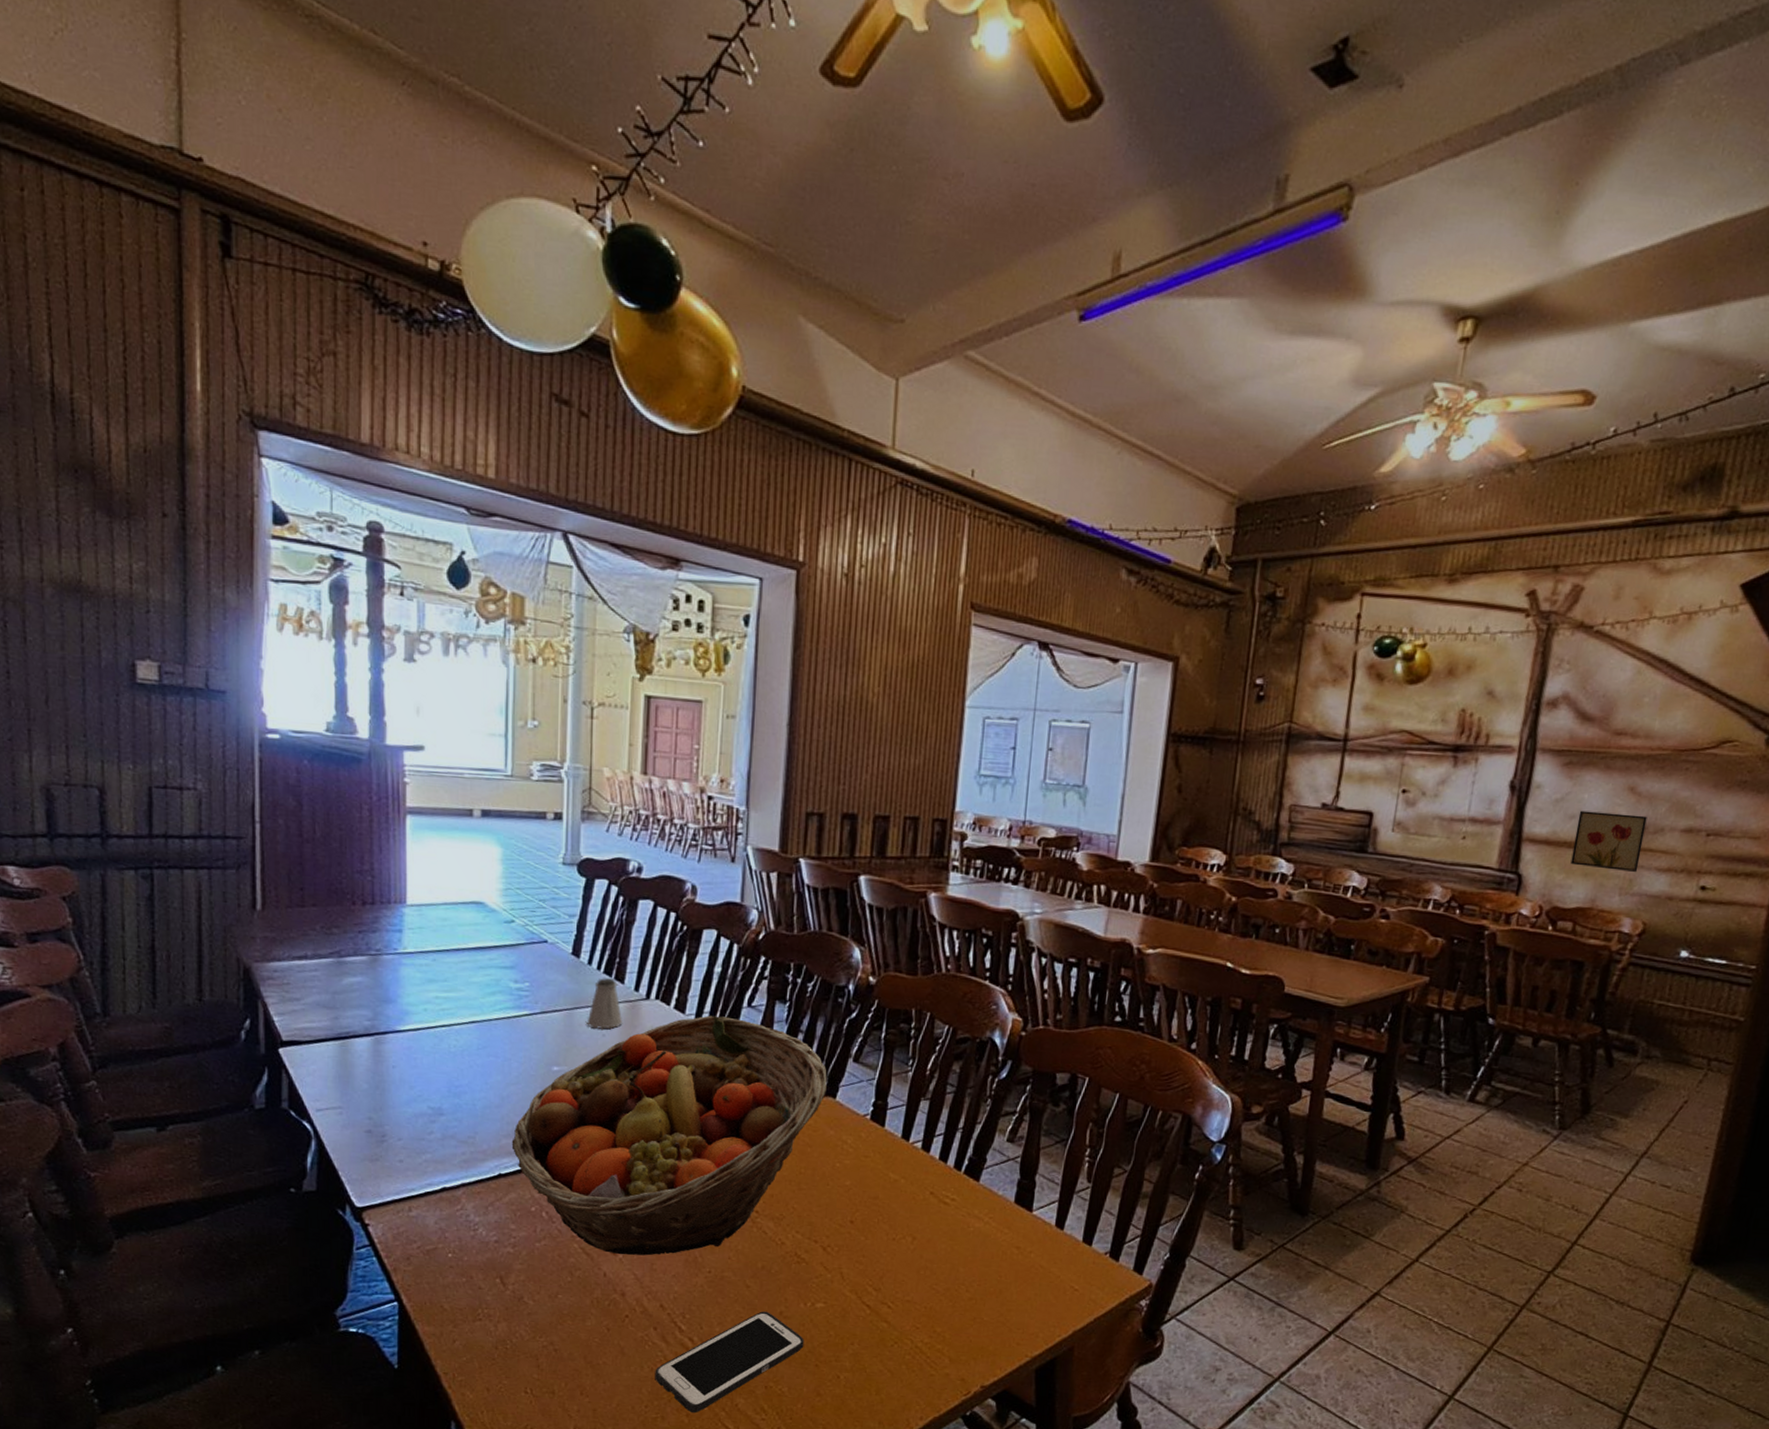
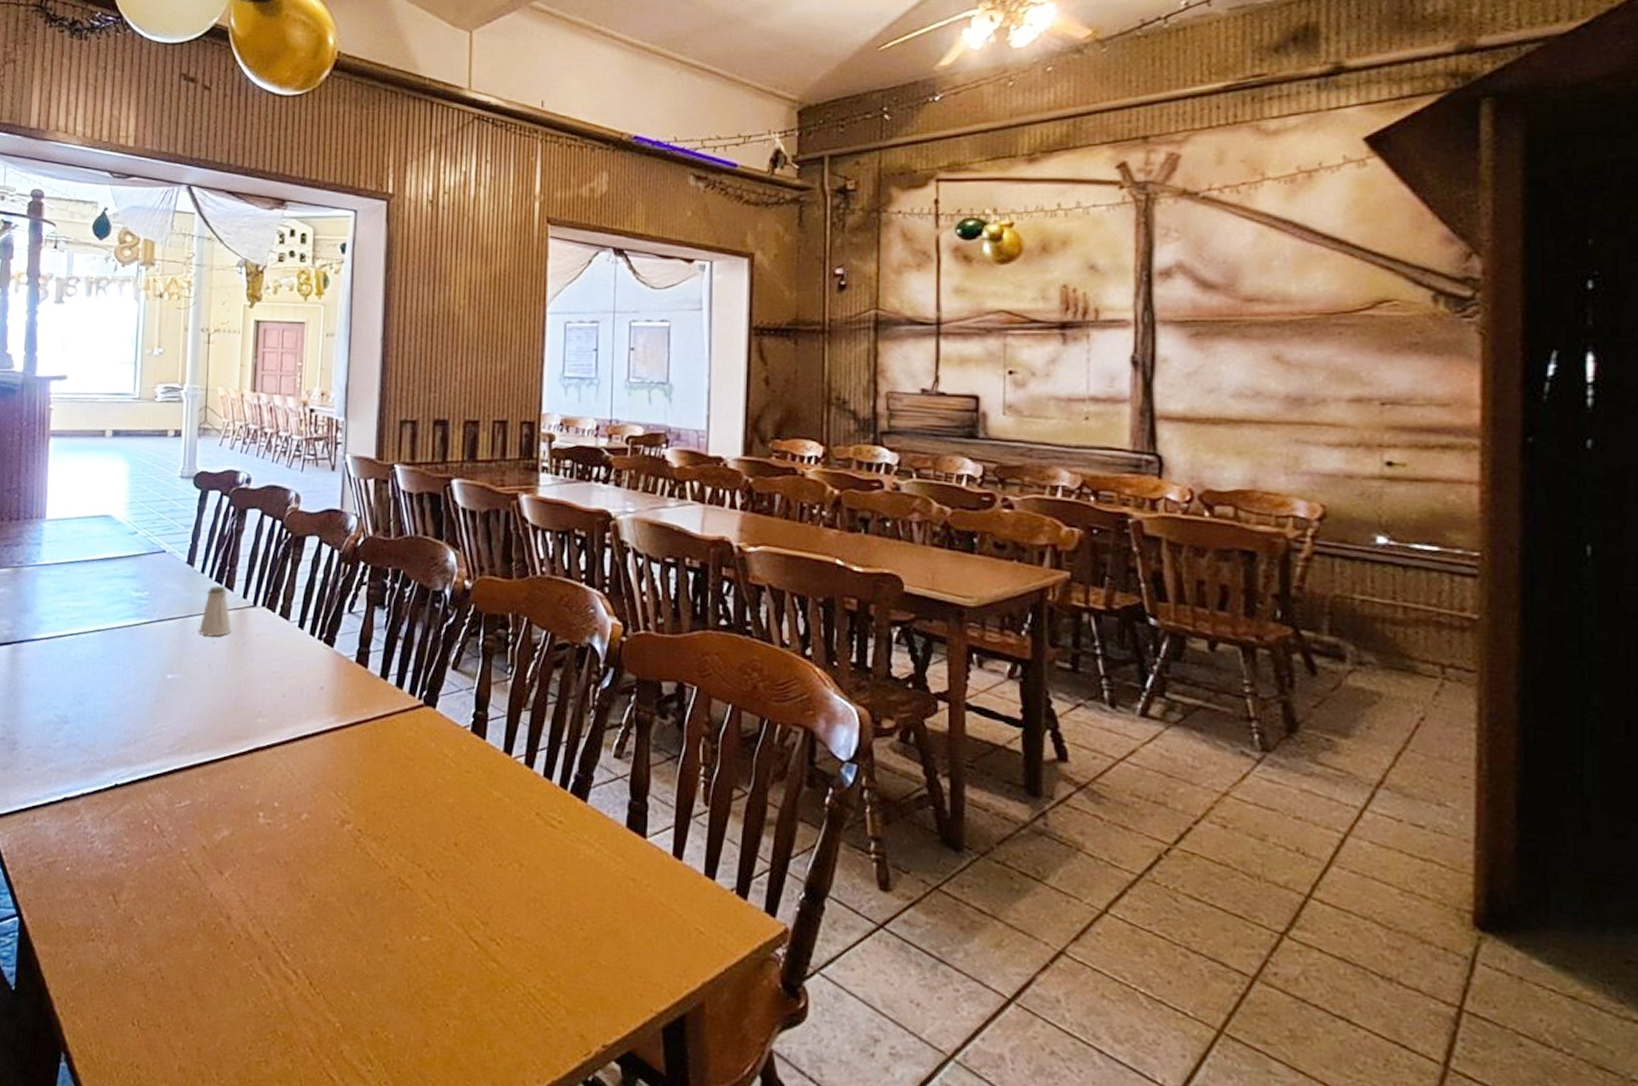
fruit basket: present [511,1015,827,1256] -> none [128,622,427,876]
cell phone: present [655,1311,805,1414] -> none [259,943,410,1059]
wall art: present [1570,810,1648,873] -> none [1218,383,1303,450]

